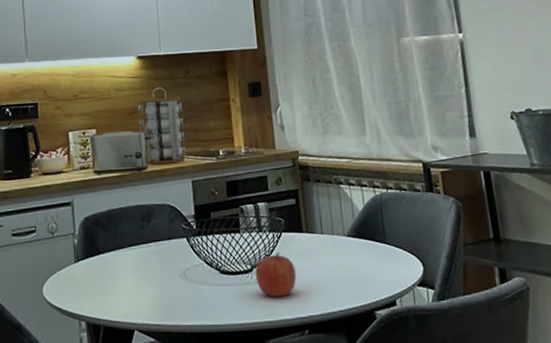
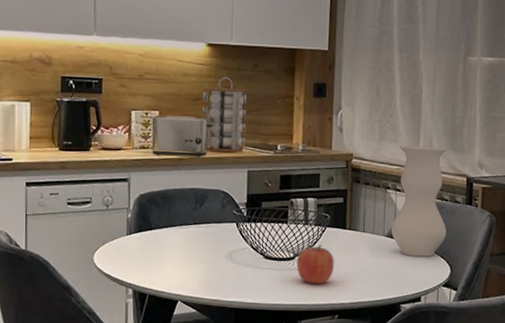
vase: none [345,133,412,256] -> present [391,145,448,258]

